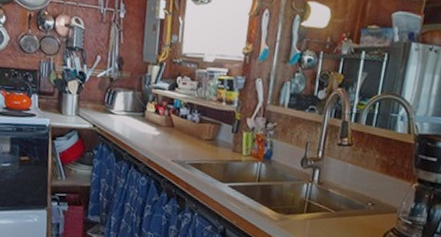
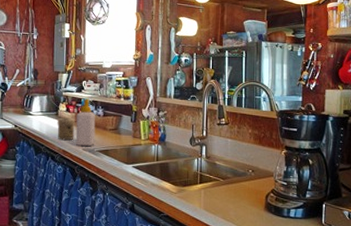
jar: none [143,120,165,149] -> present [57,117,75,141]
soap bottle: none [164,100,190,157] -> present [76,99,96,146]

